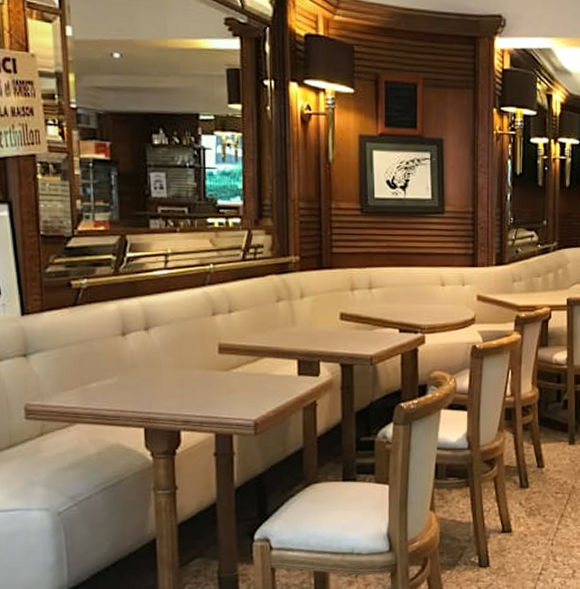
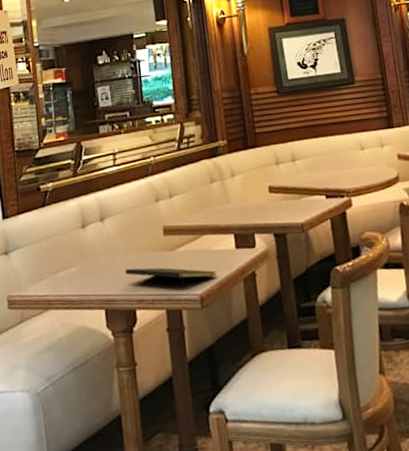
notepad: none [170,386,275,413] -> present [125,267,217,289]

